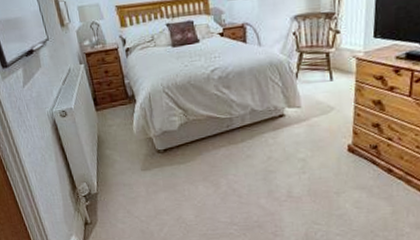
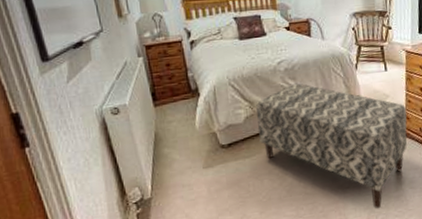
bench: none [190,92,355,226] -> present [256,83,407,209]

